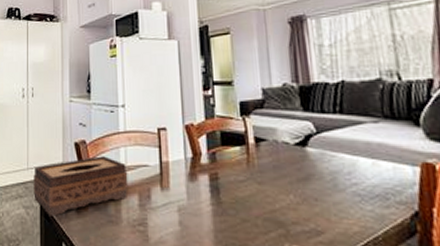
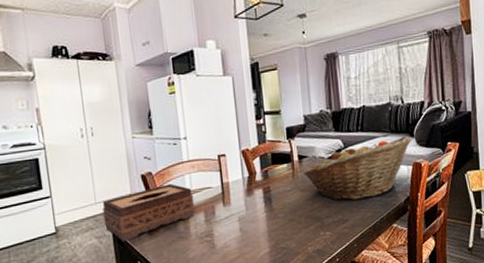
fruit basket: none [260,124,417,205] -> present [303,136,412,200]

